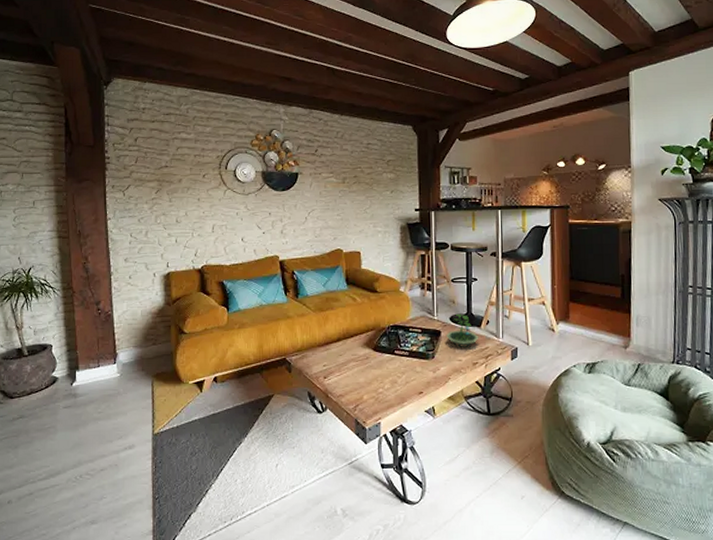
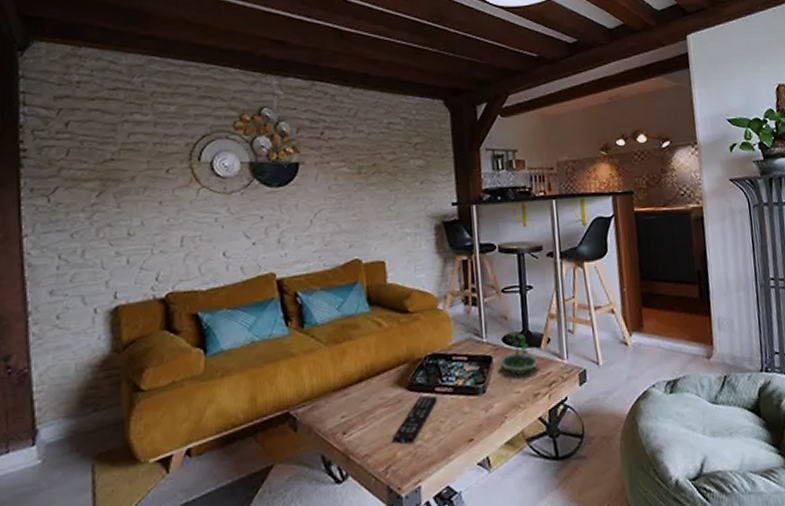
remote control: none [361,356,396,391] -> present [392,395,437,445]

